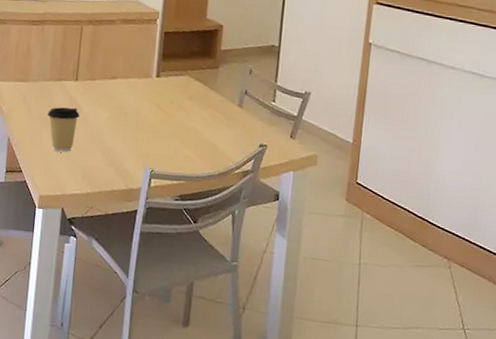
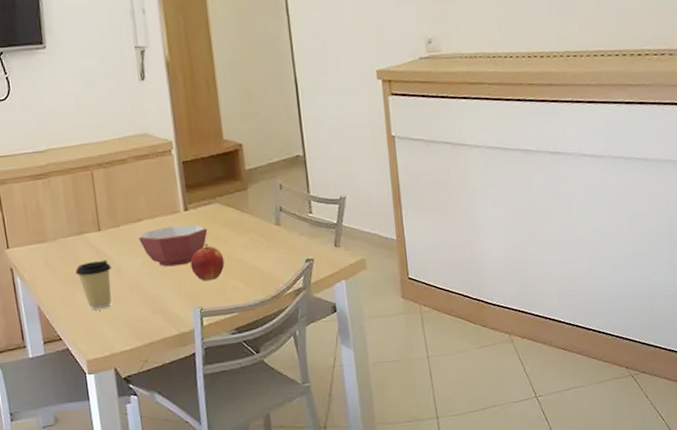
bowl: none [109,88,174,127] -> present [138,225,208,267]
apple: none [151,111,183,146] -> present [190,243,225,281]

